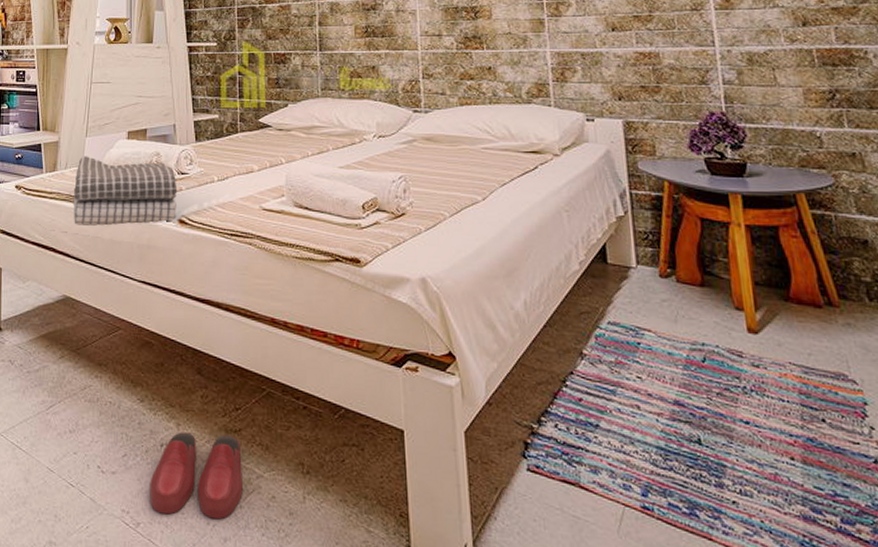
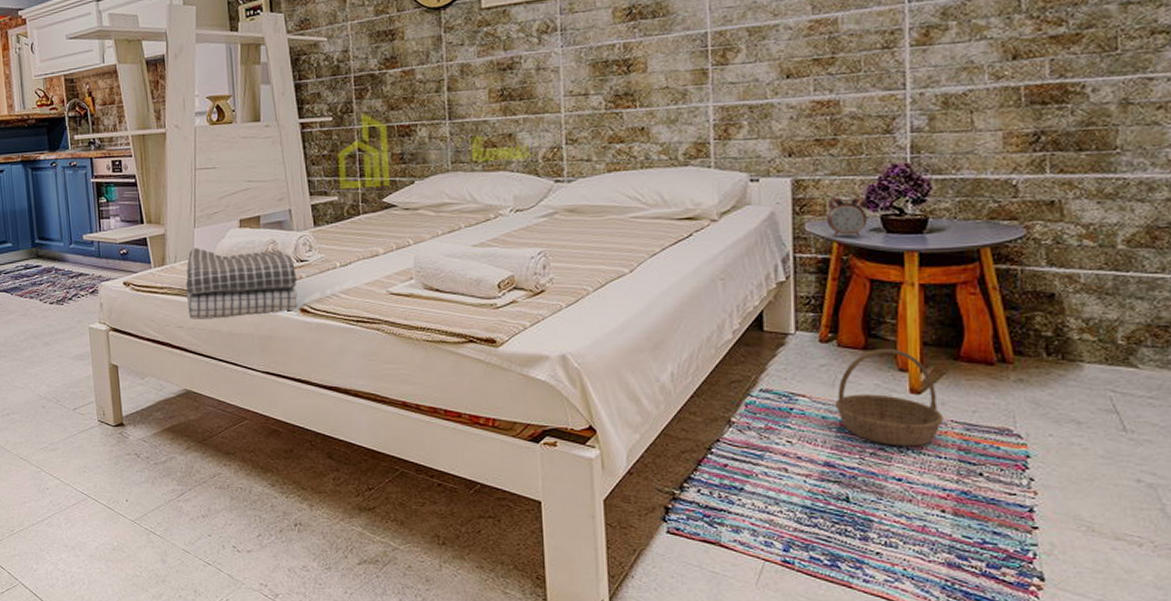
slippers: present [150,432,243,520] -> none [286,512,379,588]
alarm clock: none [655,134,693,177] -> present [825,191,868,237]
basket: none [678,285,782,389] -> present [834,348,944,447]

